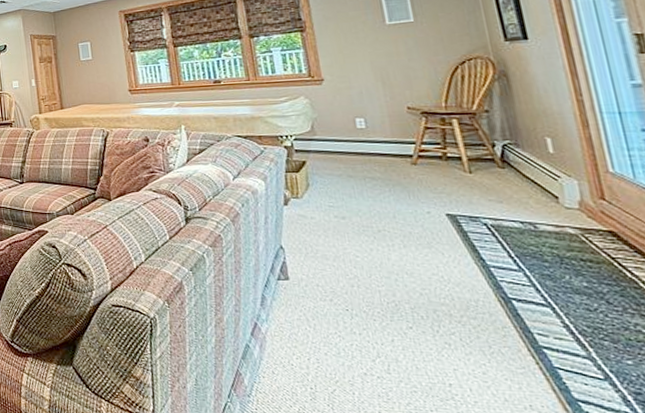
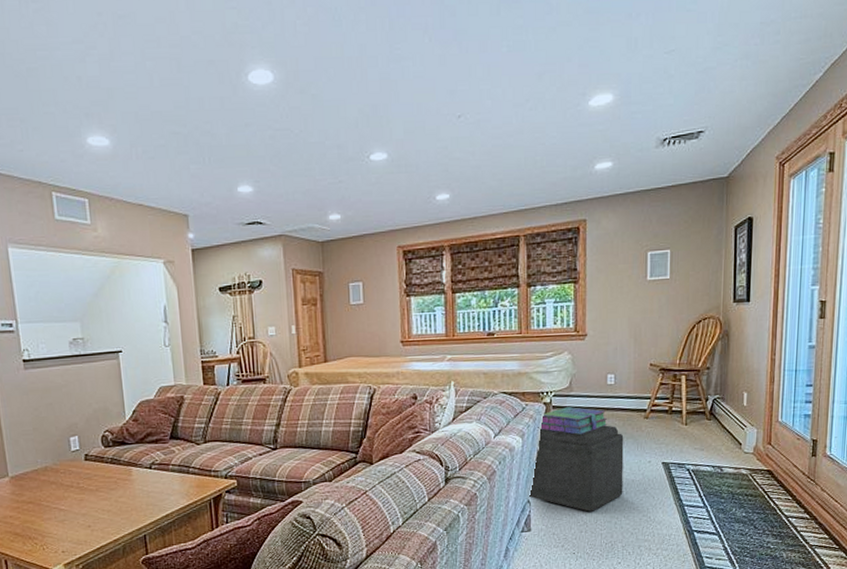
ottoman: none [280,170,400,264] -> present [528,425,624,512]
stack of books: none [281,151,364,181] -> present [538,407,607,436]

